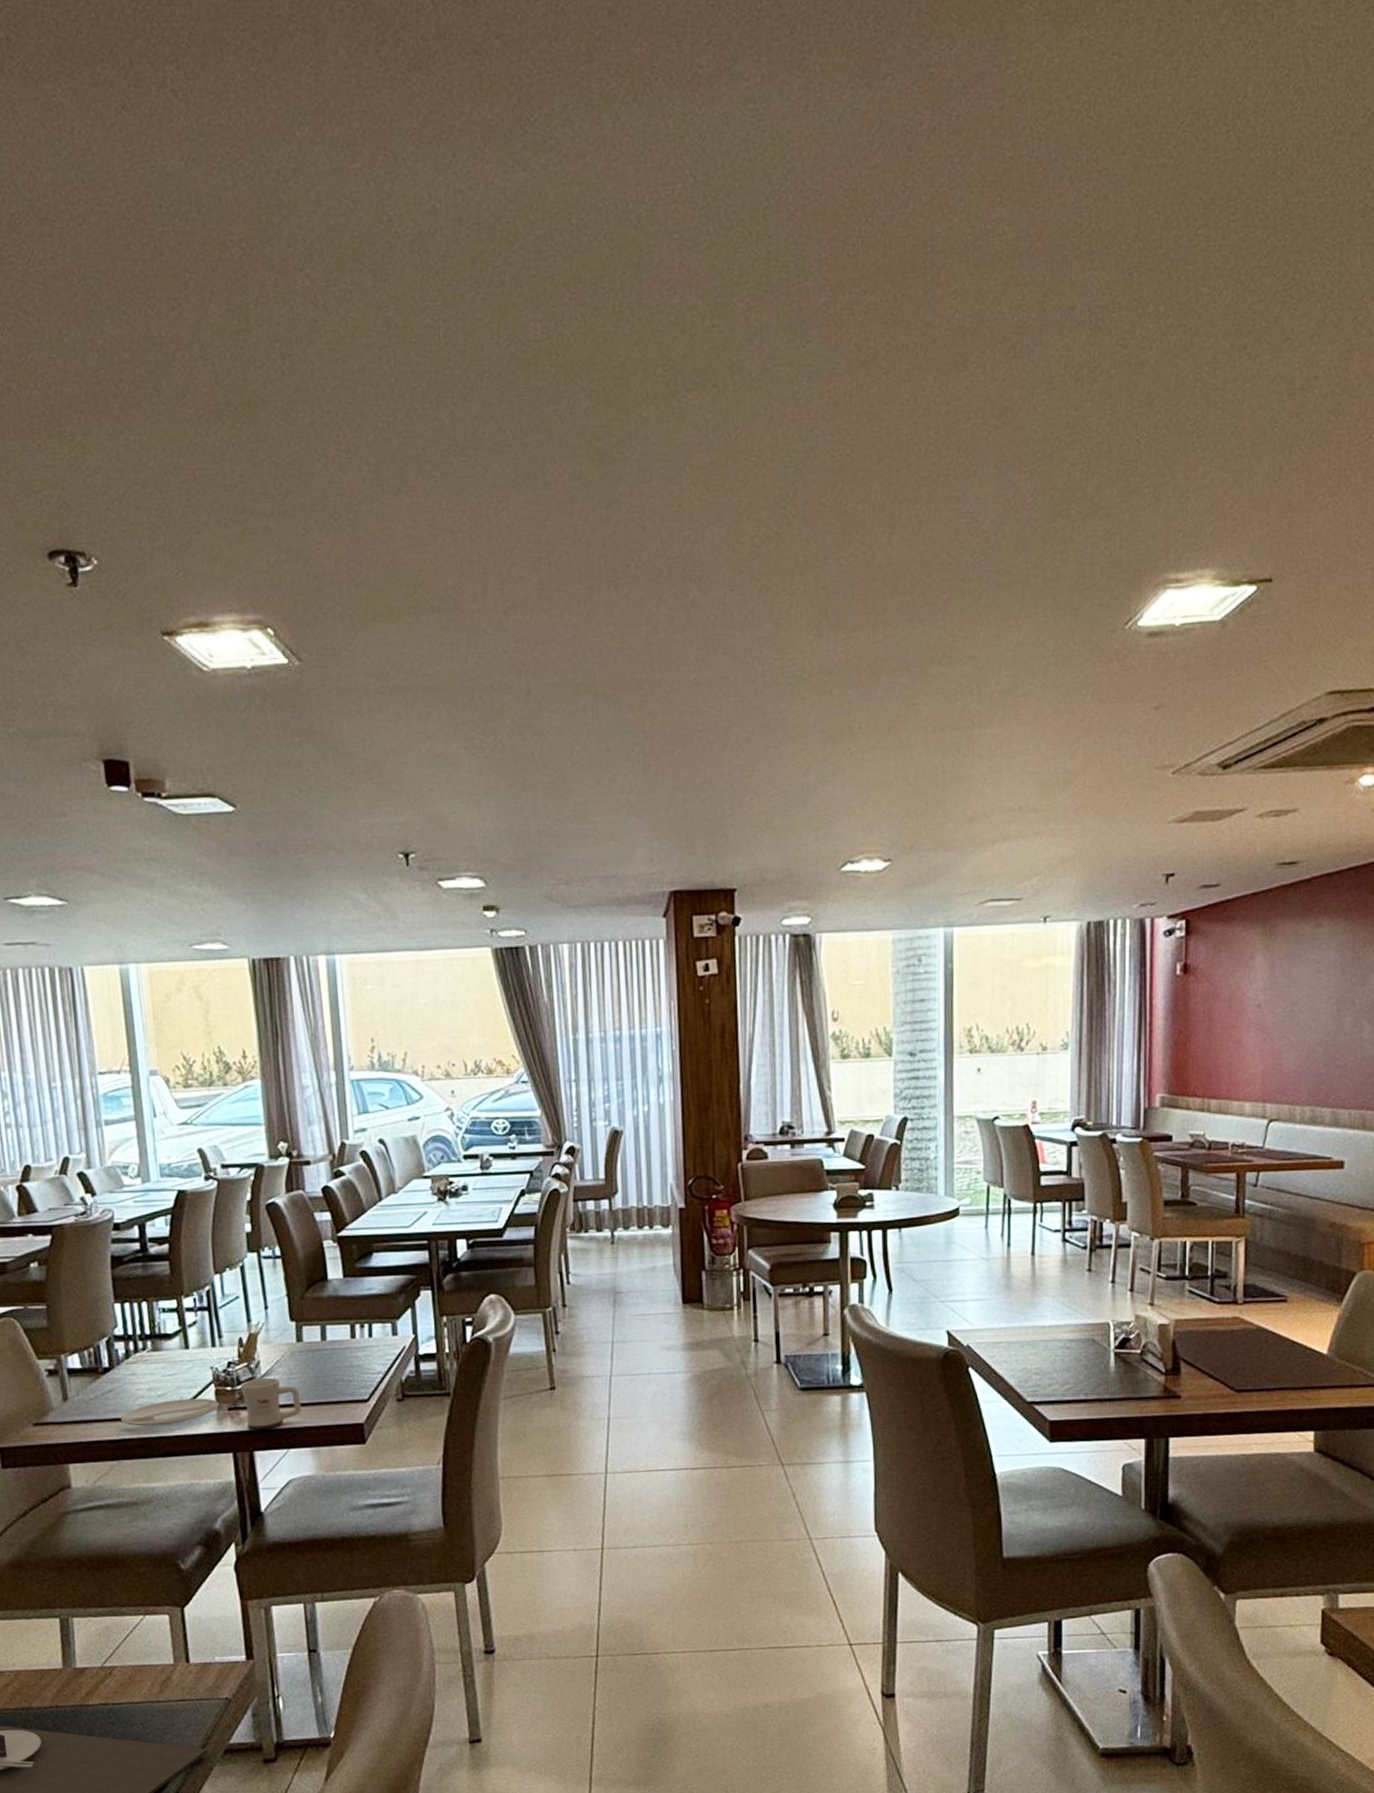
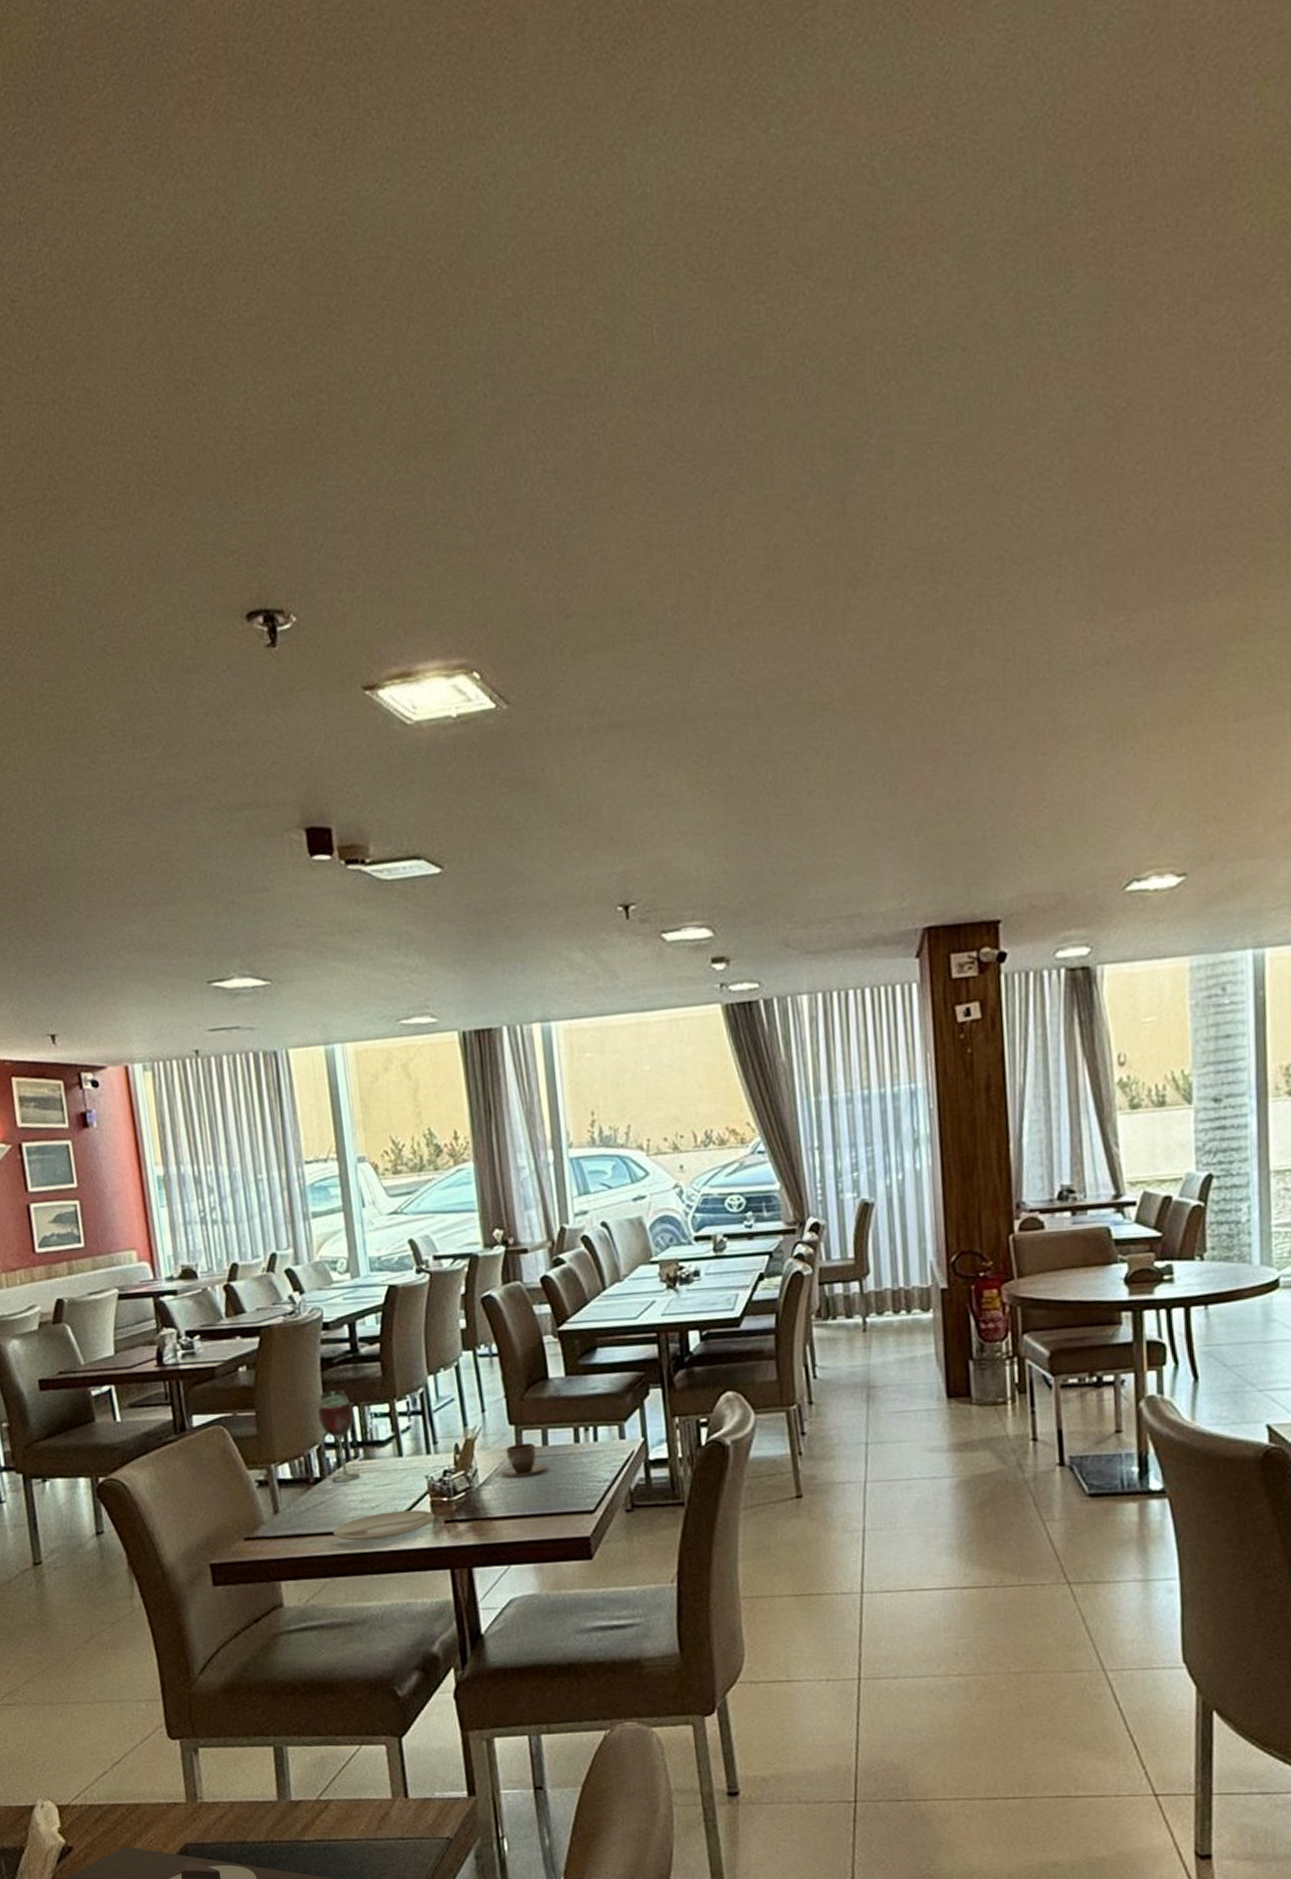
wineglass: none [108,1286,147,1372] -> present [318,1390,360,1482]
mug: present [240,1377,302,1430] -> none [457,1486,523,1544]
teacup: none [281,1337,326,1369] -> present [500,1442,548,1478]

